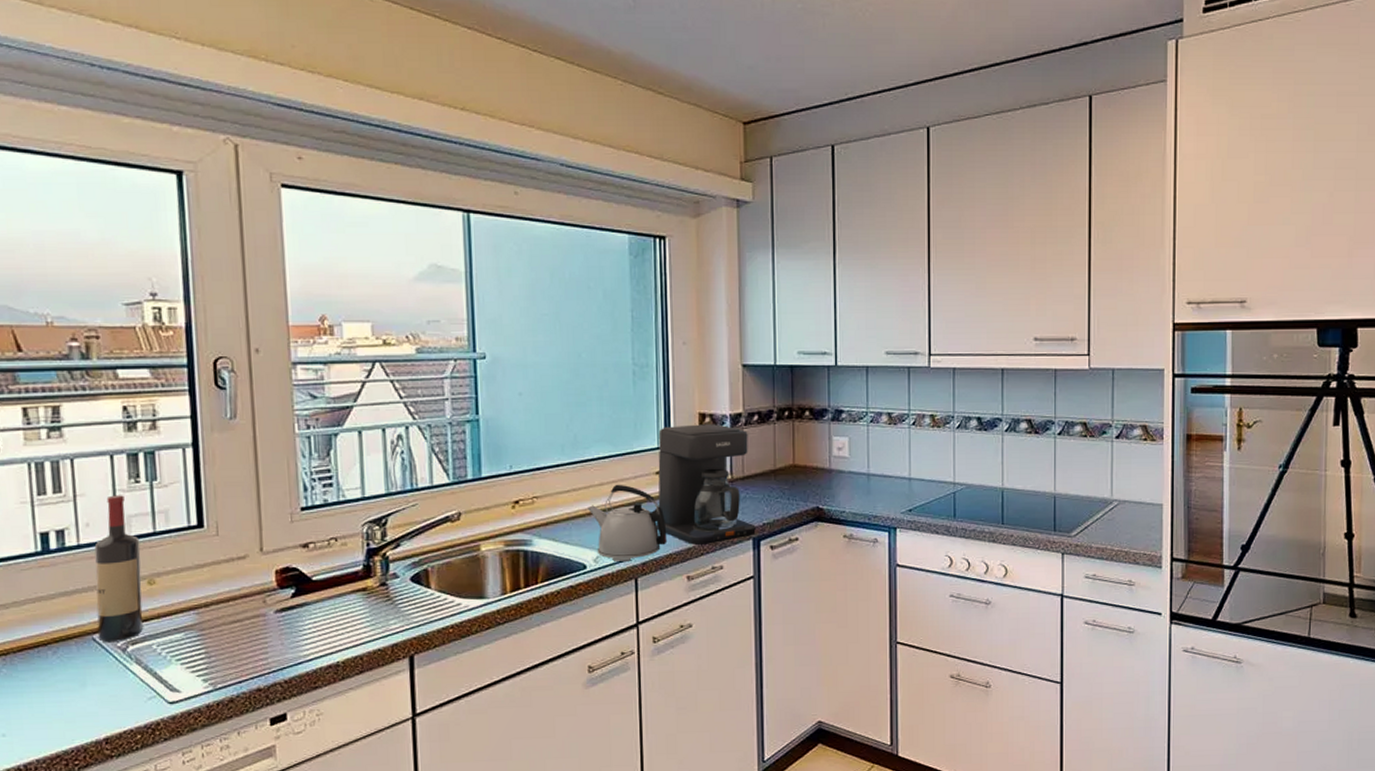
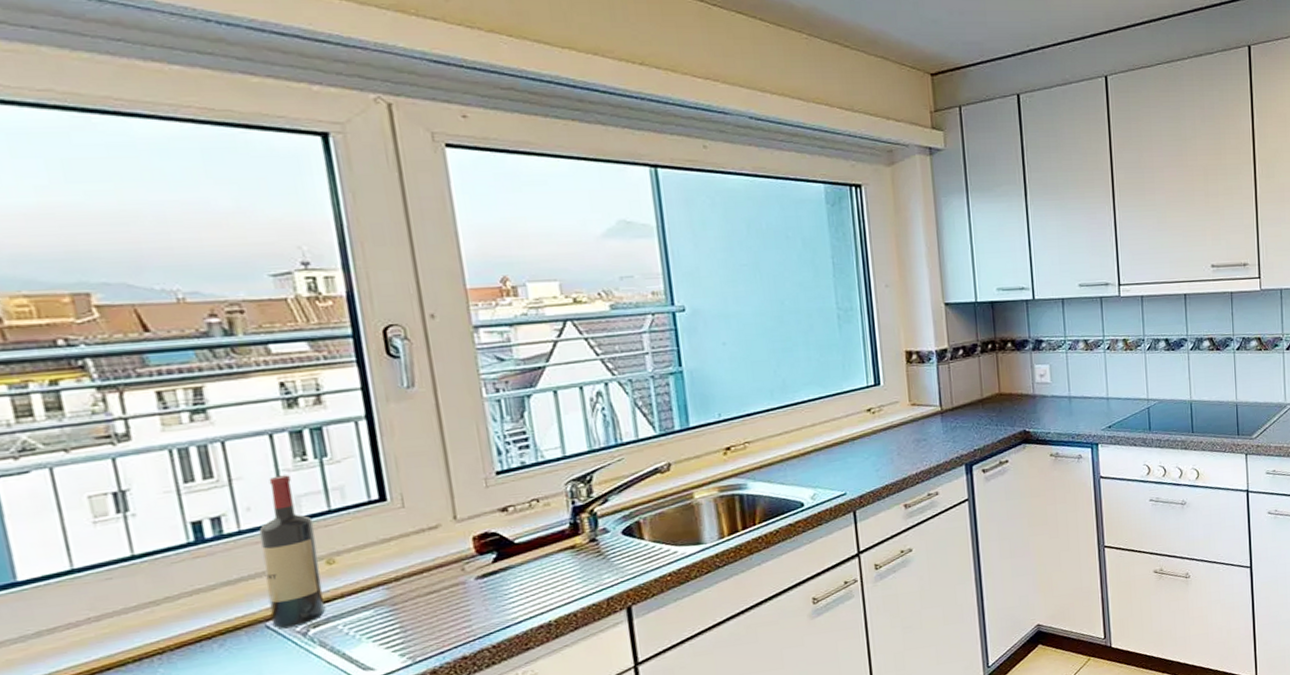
kettle: present [586,484,668,562] -> none [800,423,883,497]
coffee maker: present [656,424,756,546] -> none [867,360,968,476]

